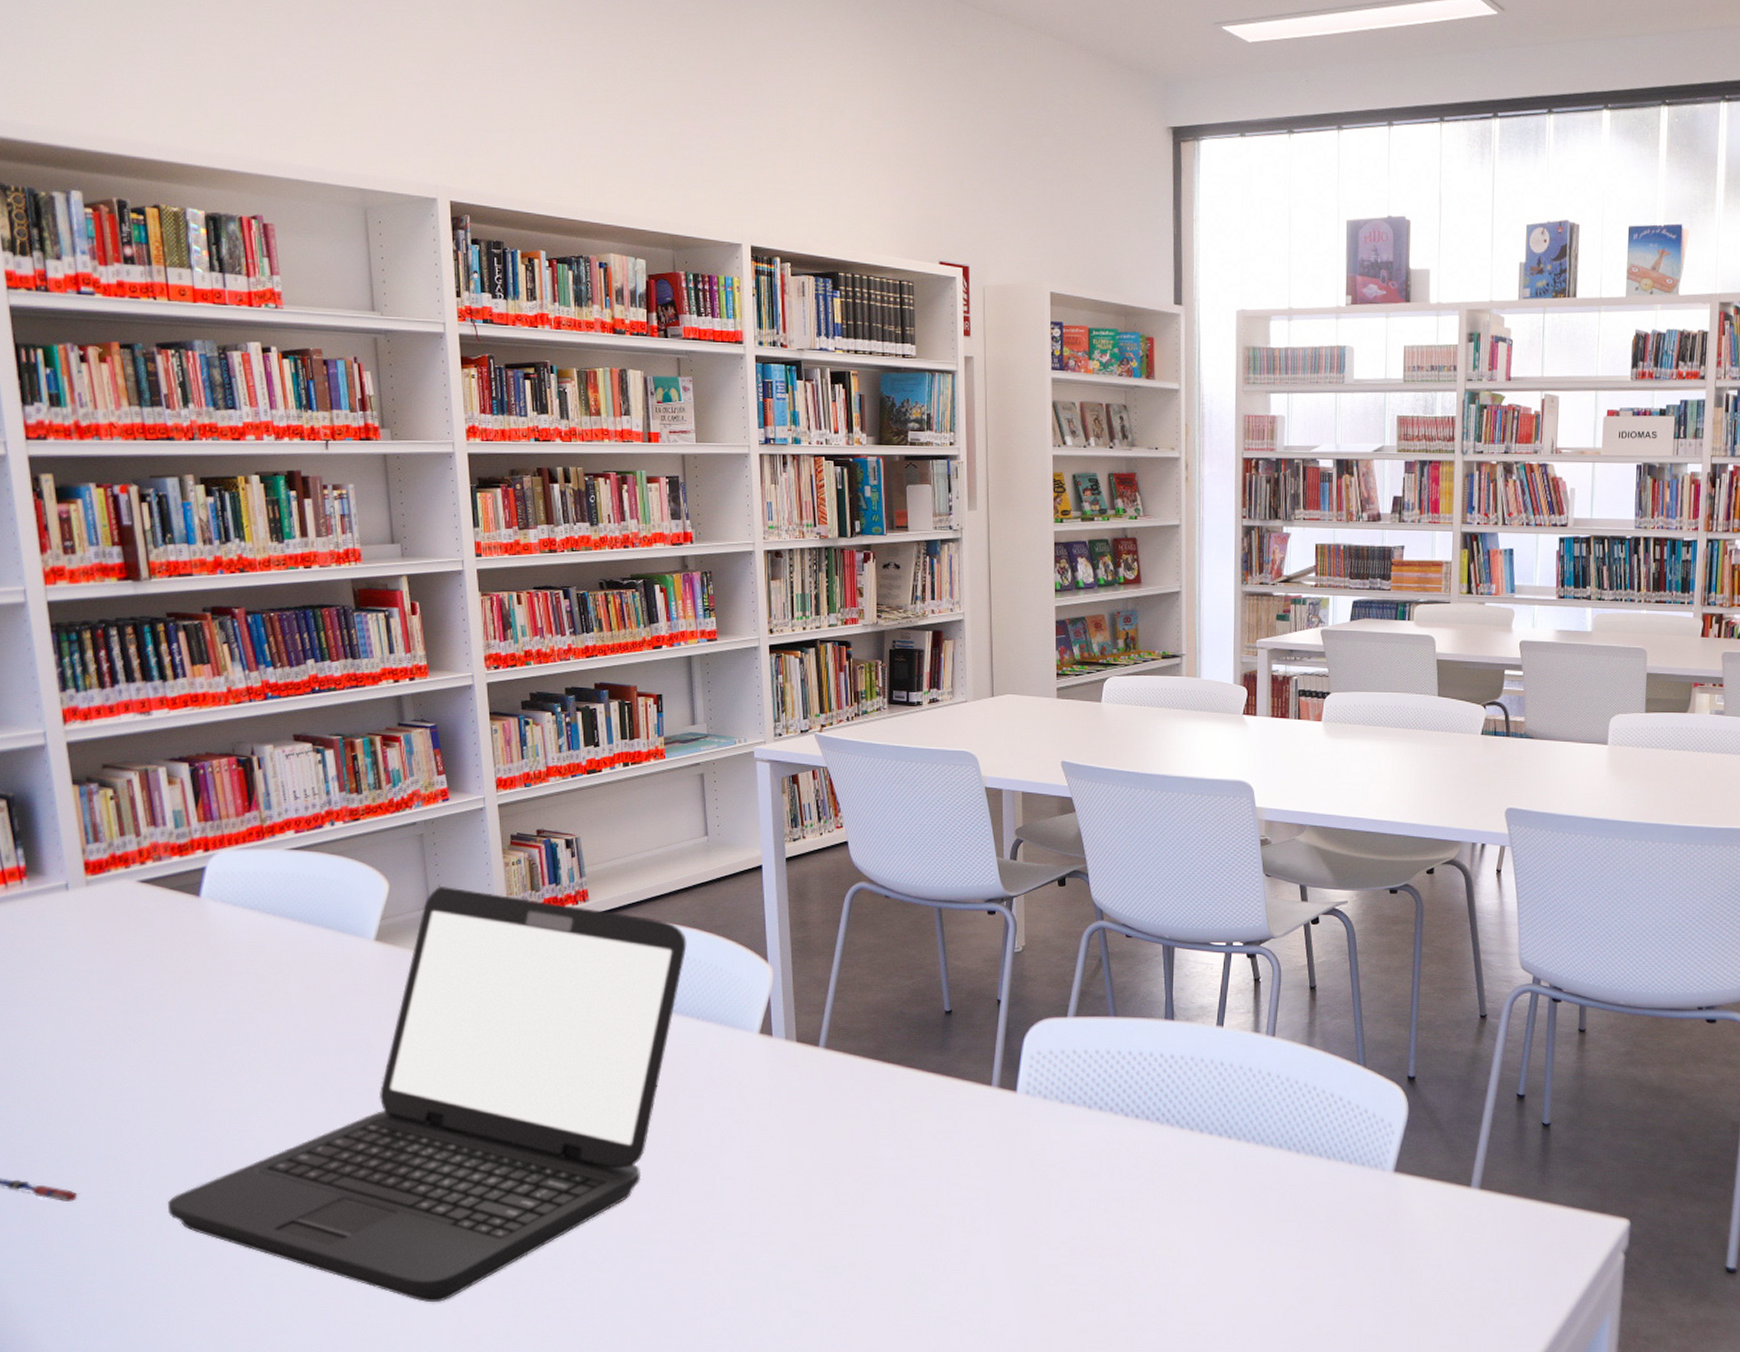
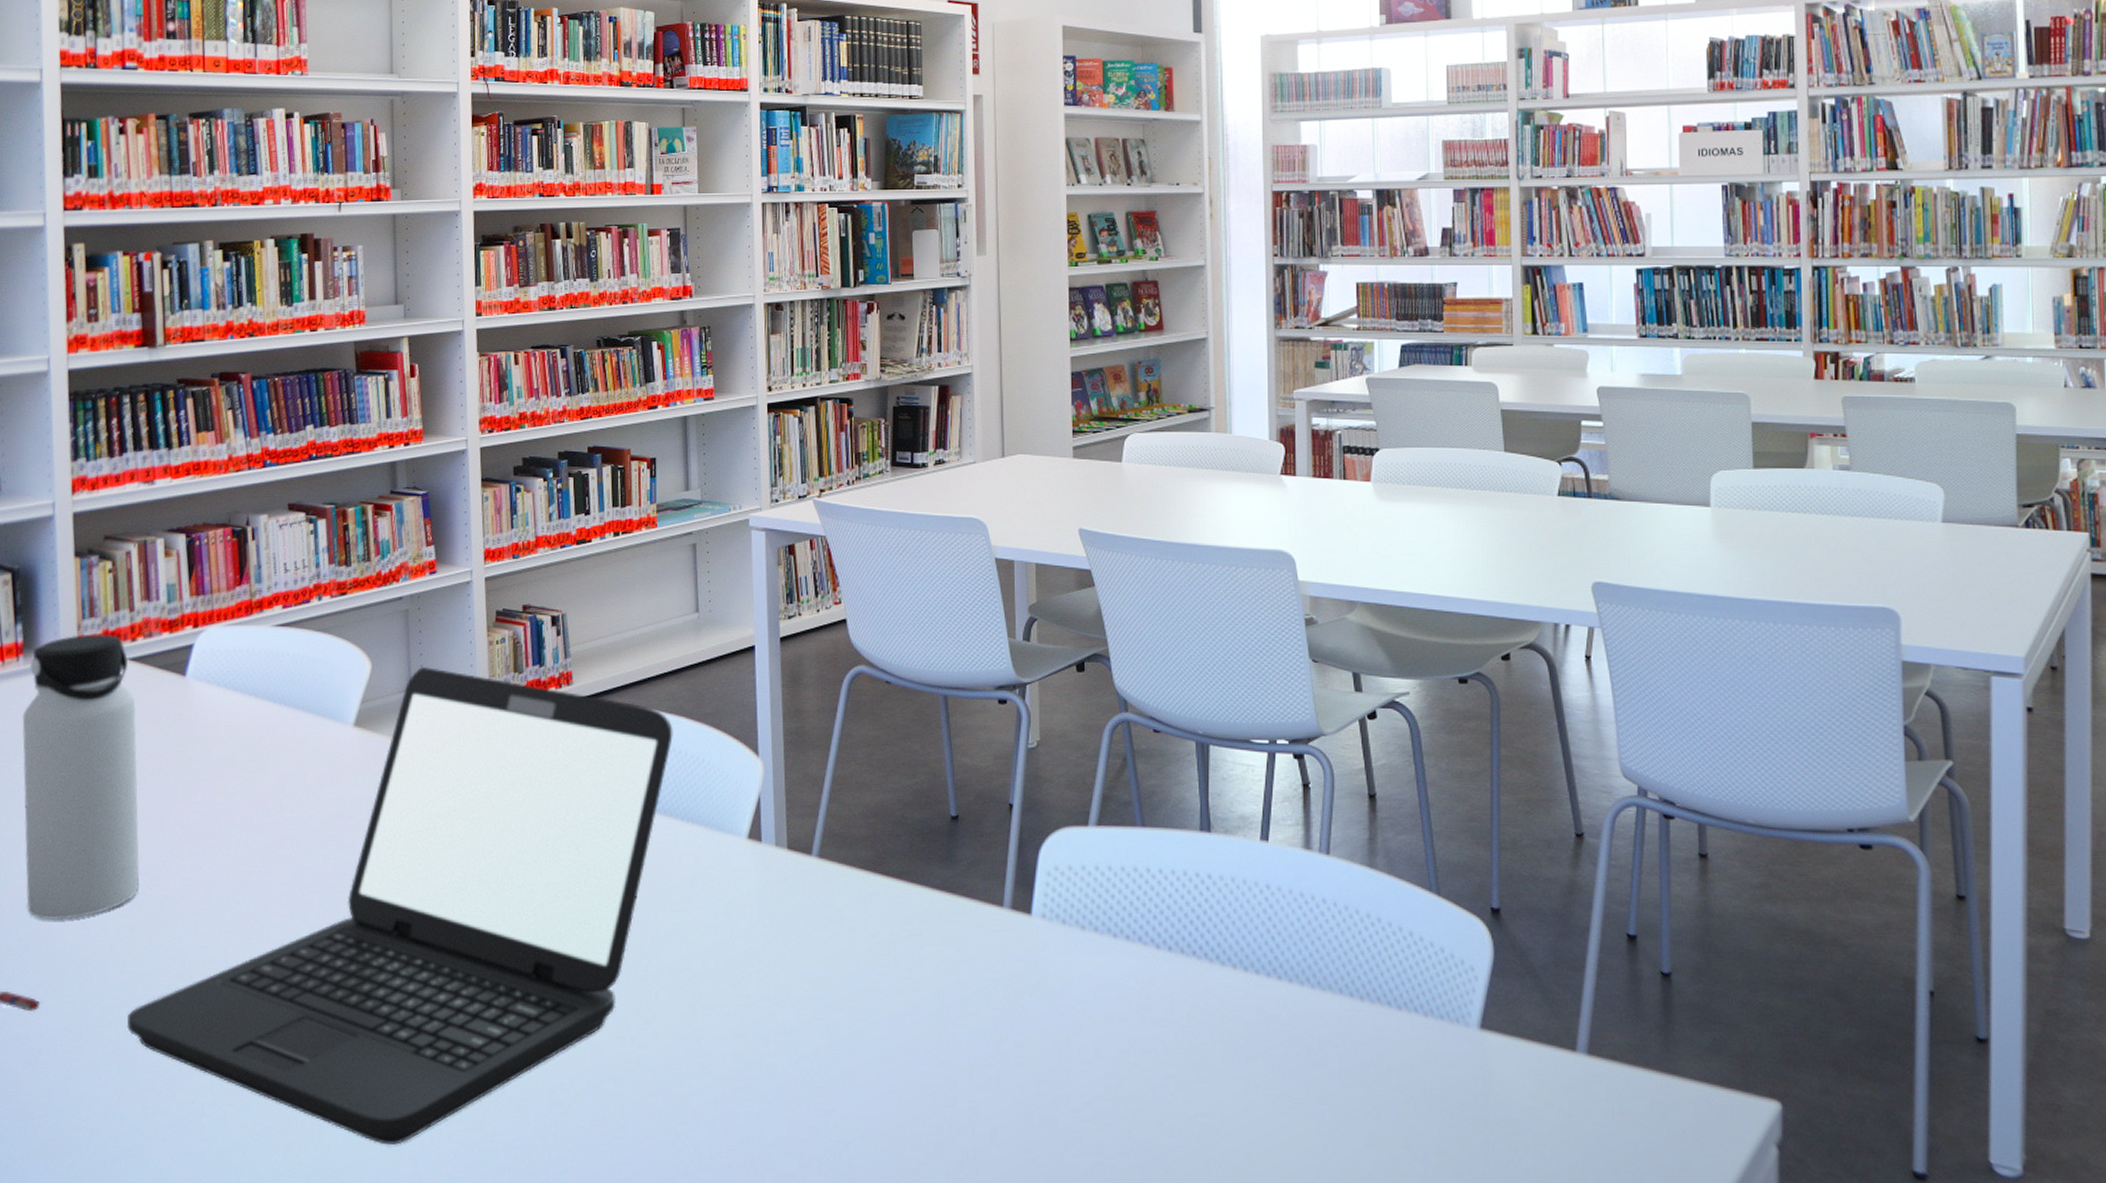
water bottle: none [32,858,169,1121] -> present [22,634,140,921]

